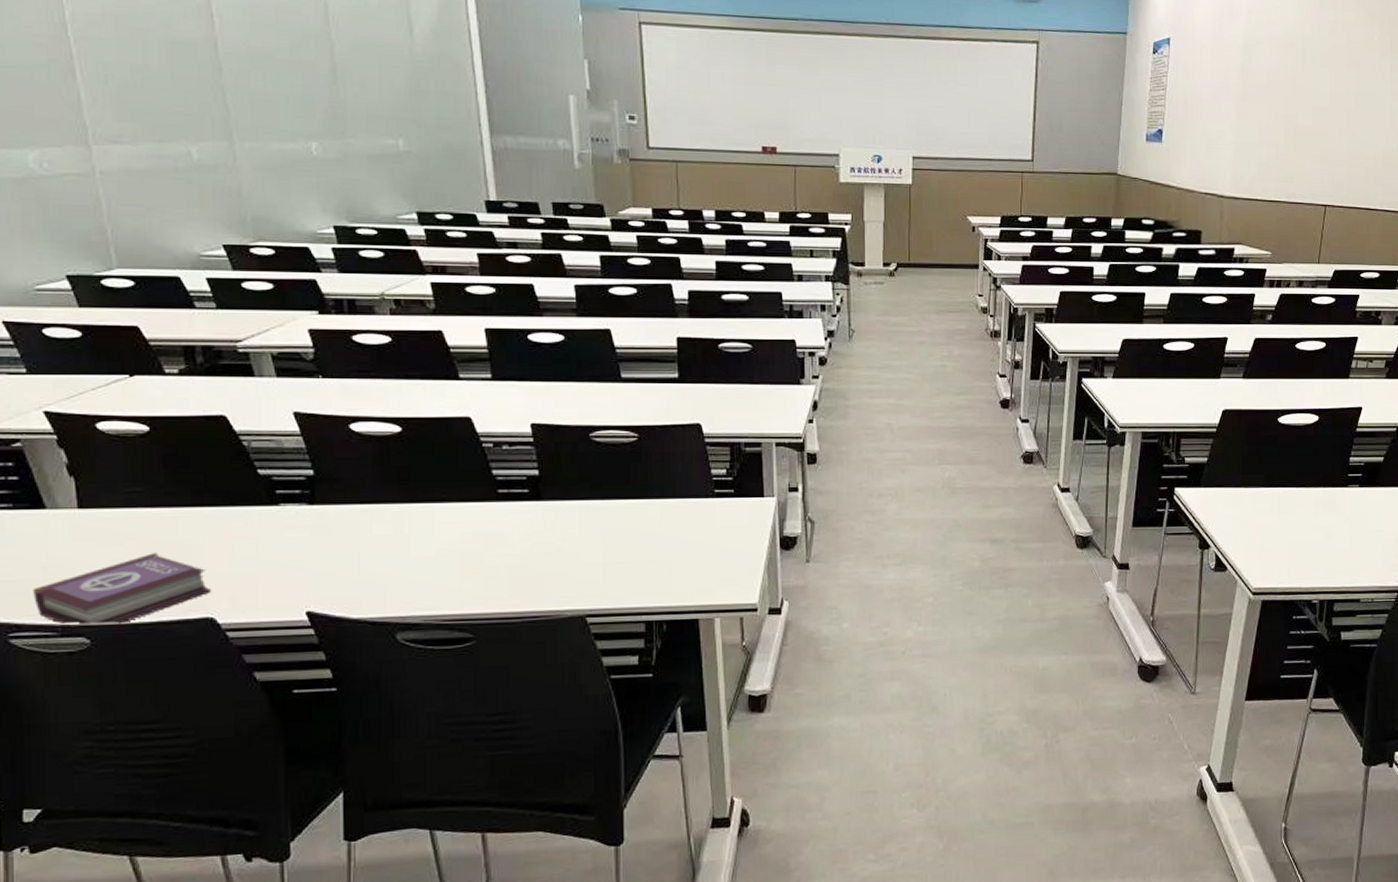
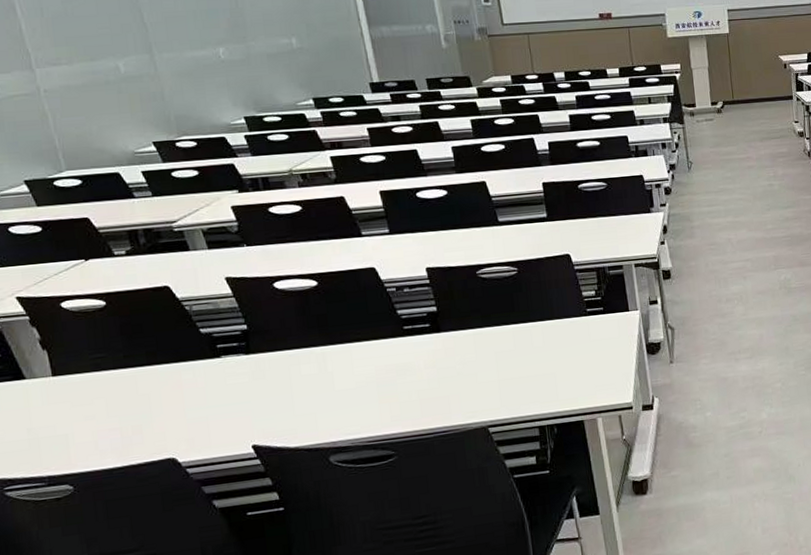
book: present [33,552,211,626] -> none [21,407,170,476]

